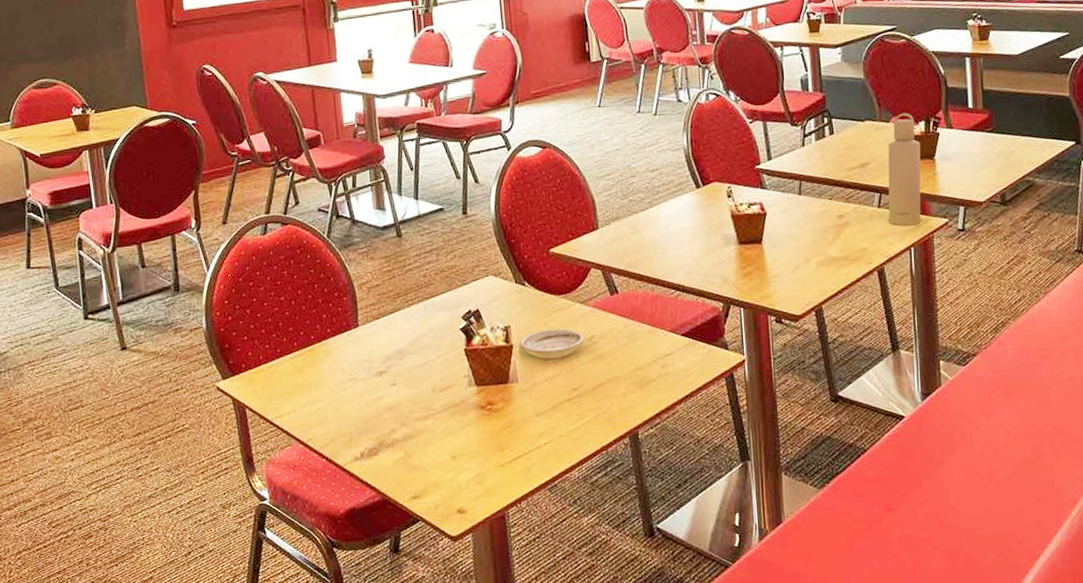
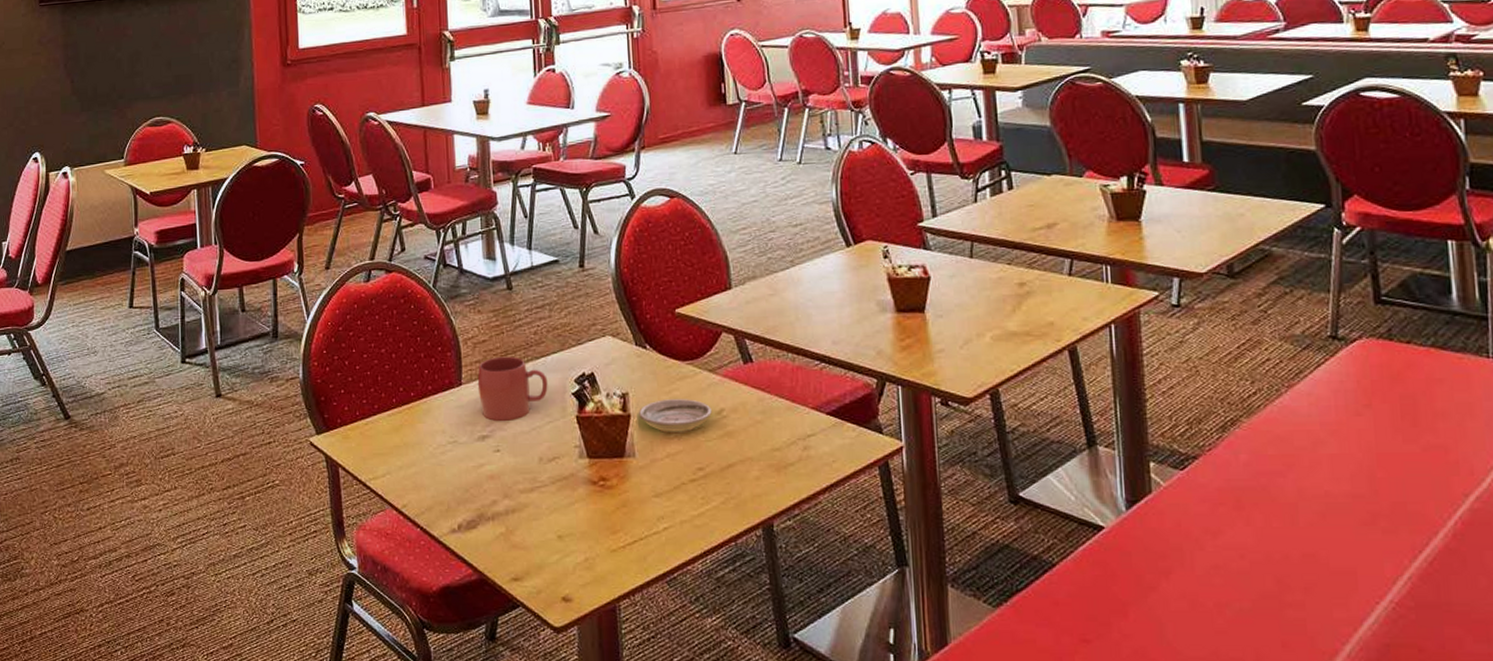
mug: none [373,298,438,359] -> present [477,356,548,422]
bottle: present [888,112,921,227] -> none [1080,166,1124,299]

